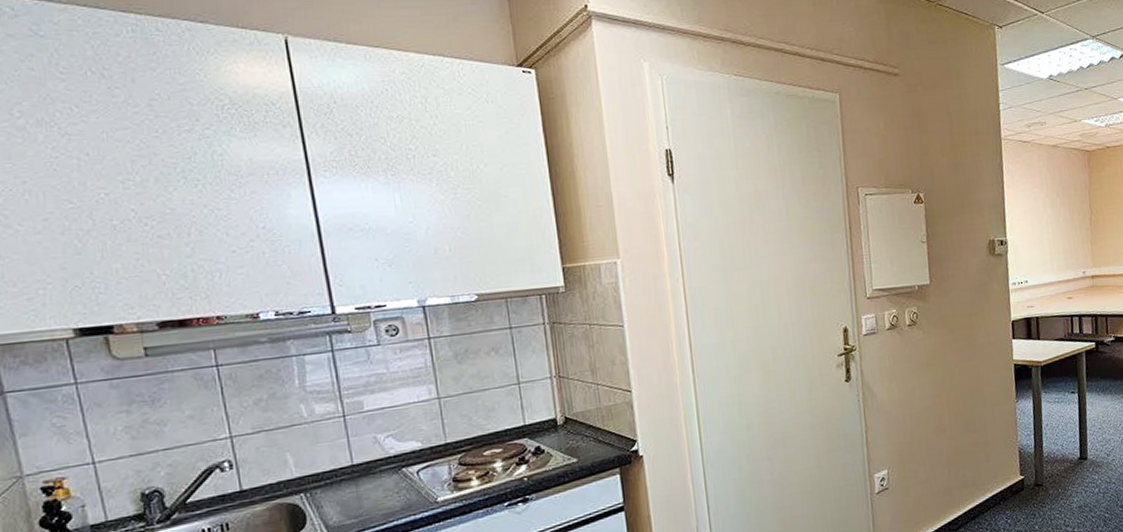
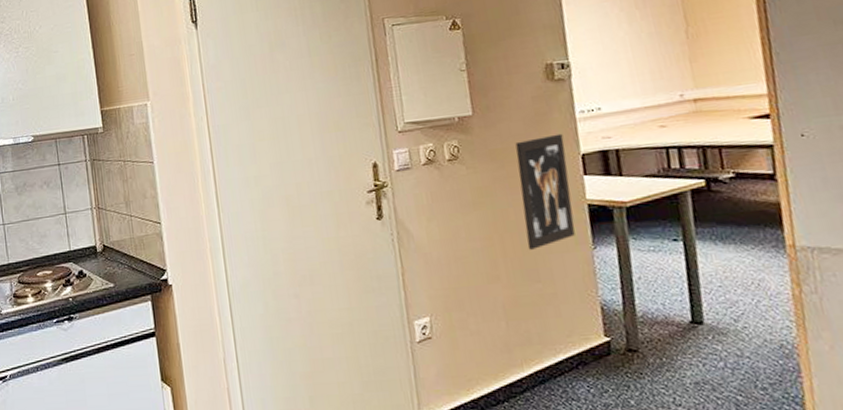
wall art: none [962,302,1004,405] -> present [515,133,575,250]

